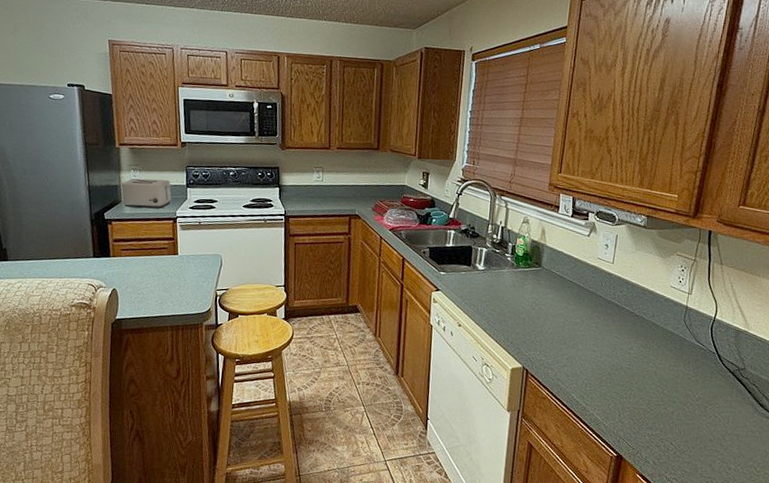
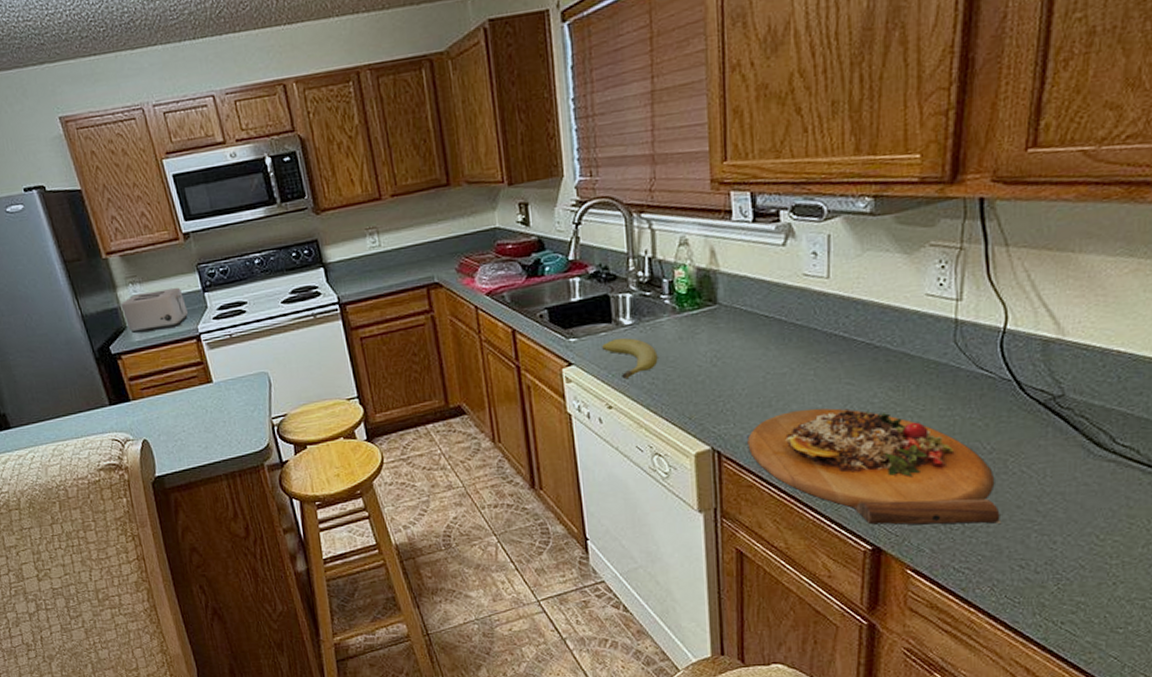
fruit: none [461,278,498,308] -> present [602,338,658,380]
cutting board: none [546,349,699,450] -> present [747,408,1002,525]

